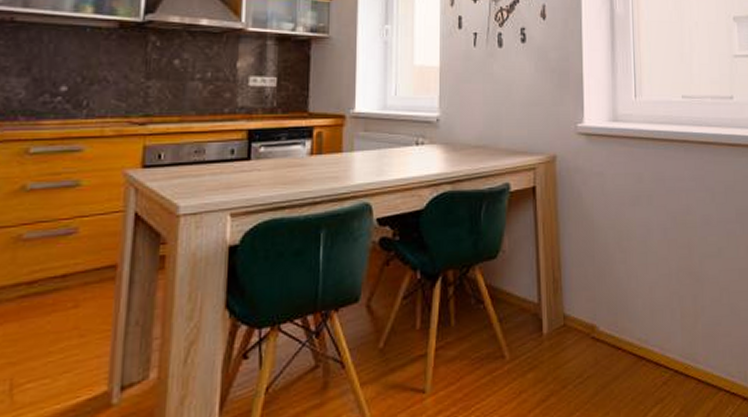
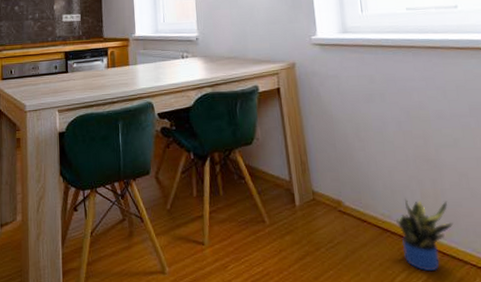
potted plant: none [653,319,711,402] -> present [396,198,454,271]

